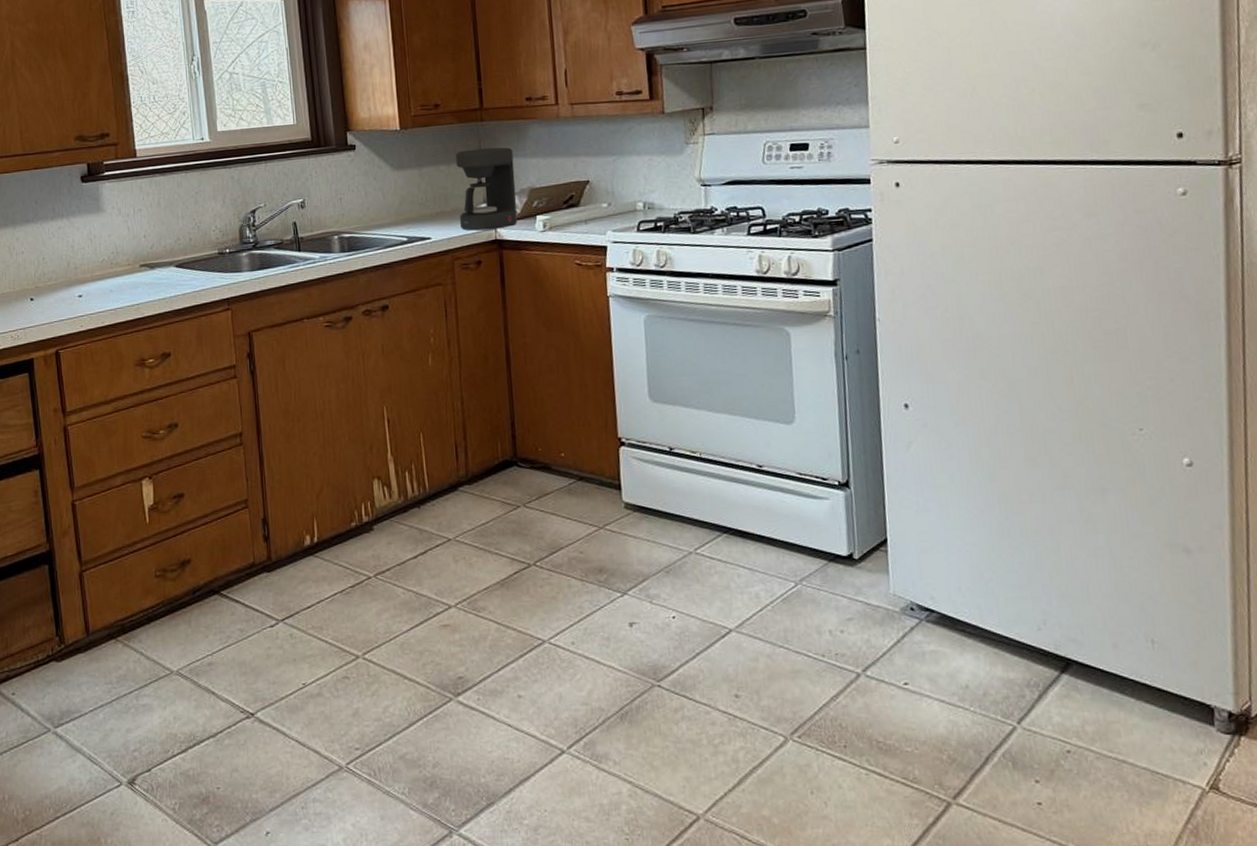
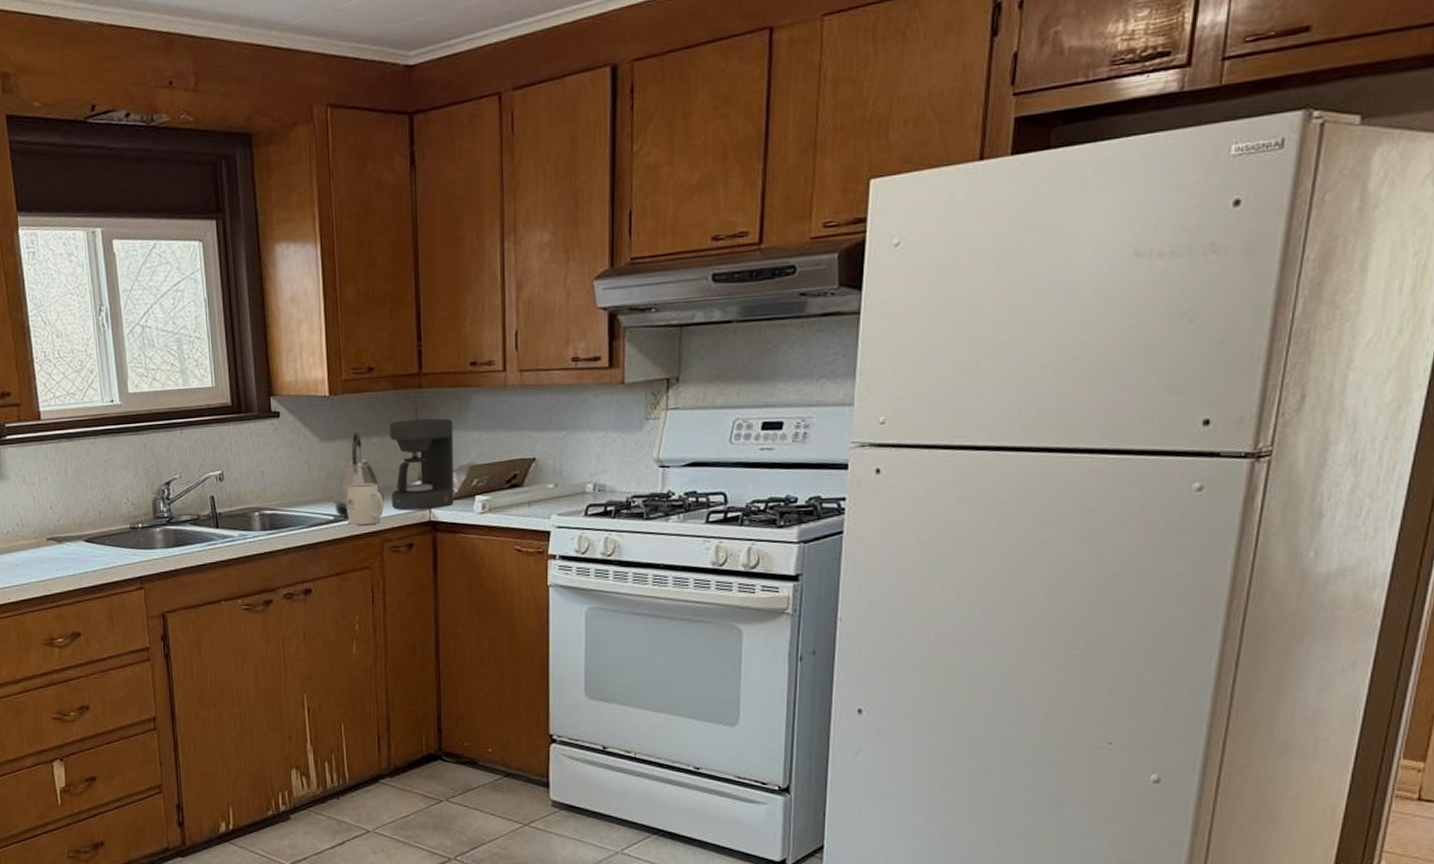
kettle: none [406,161,454,238] -> present [332,432,385,517]
mug: none [418,206,453,246] -> present [346,483,384,526]

